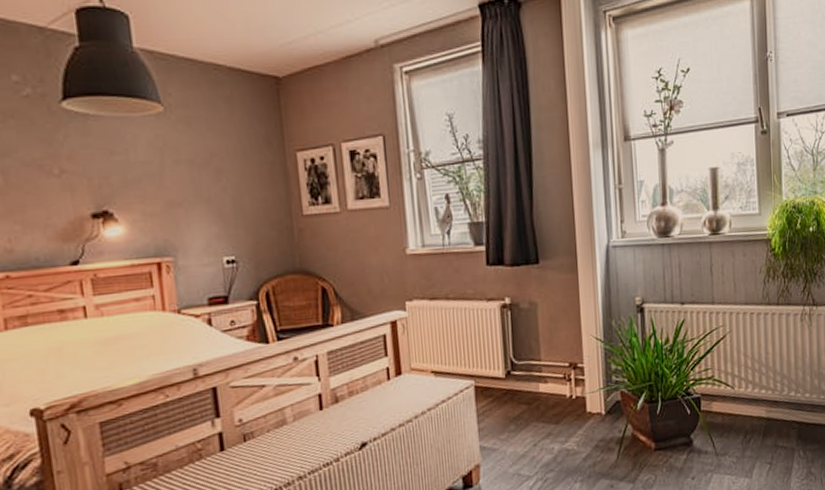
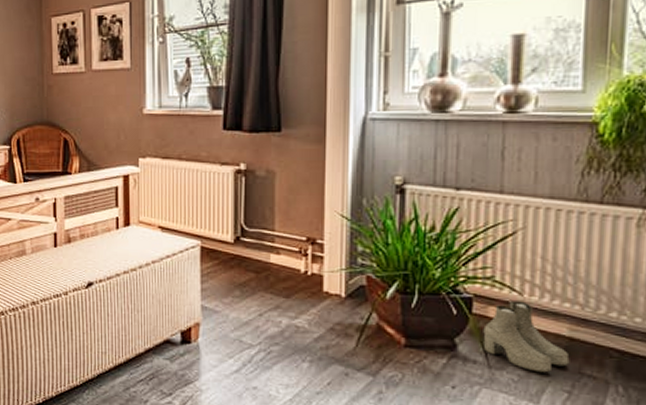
boots: none [710,393,769,452] -> present [483,301,570,373]

